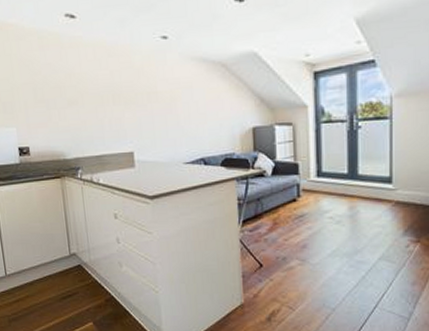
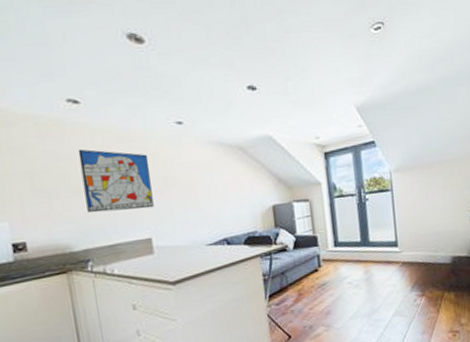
wall art: none [73,62,137,124] -> present [78,149,154,213]

